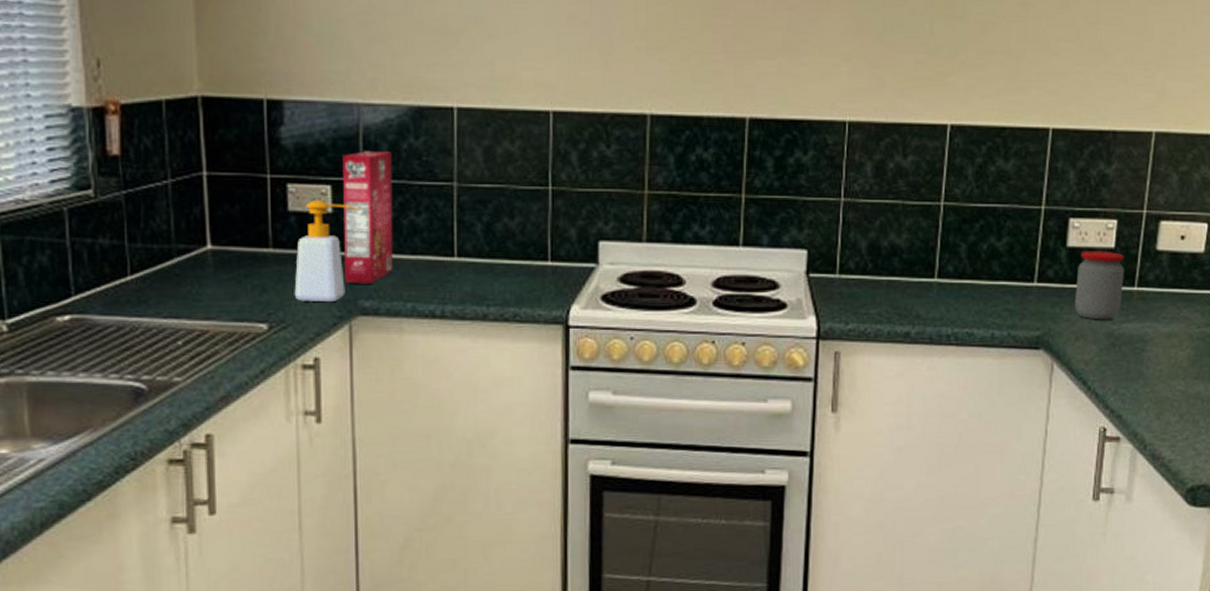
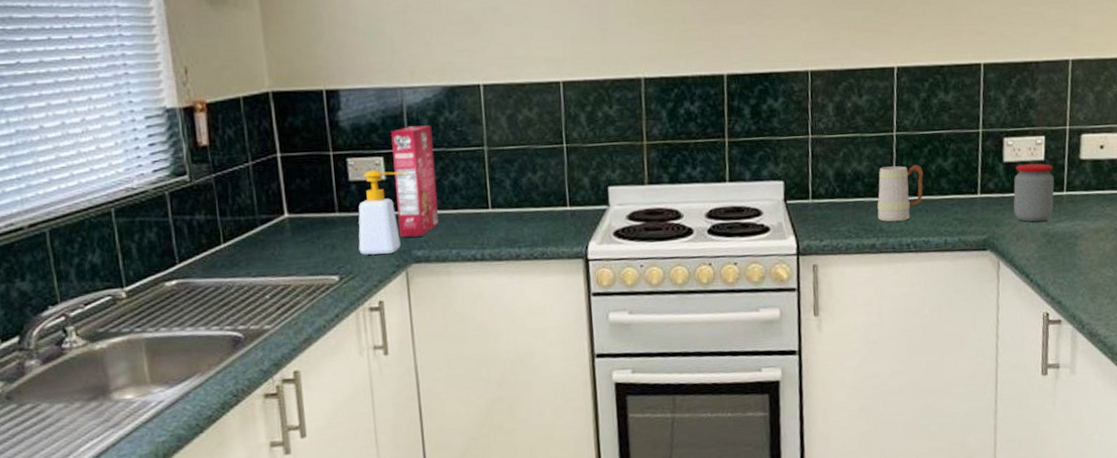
mug: none [915,242,972,308] -> present [877,165,924,222]

